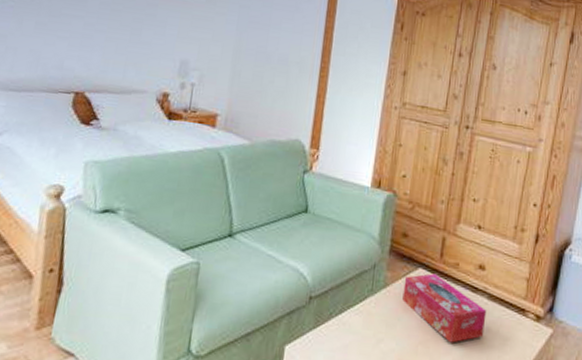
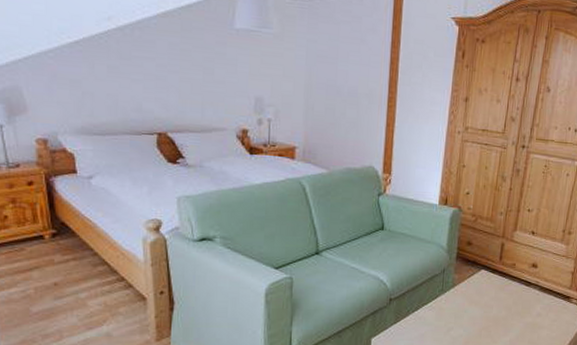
tissue box: present [402,273,487,343] -> none [468,273,538,327]

